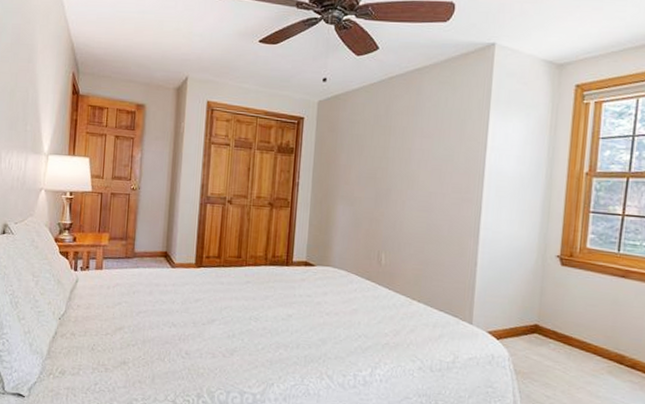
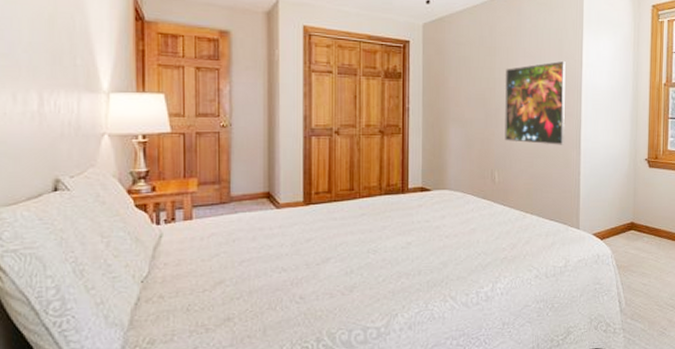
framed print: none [394,143,468,232] -> present [505,61,566,145]

